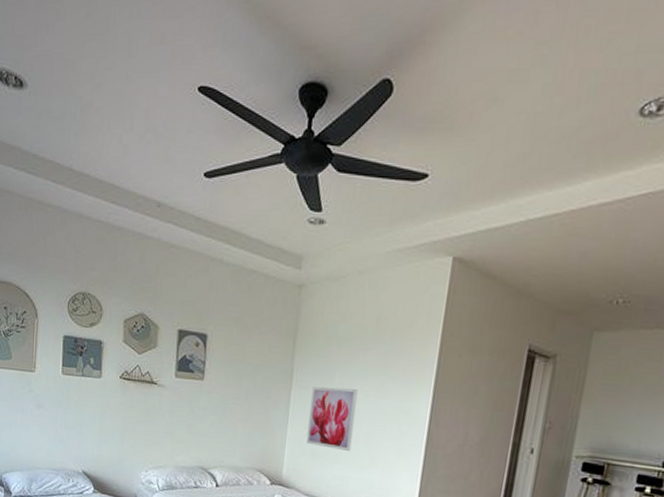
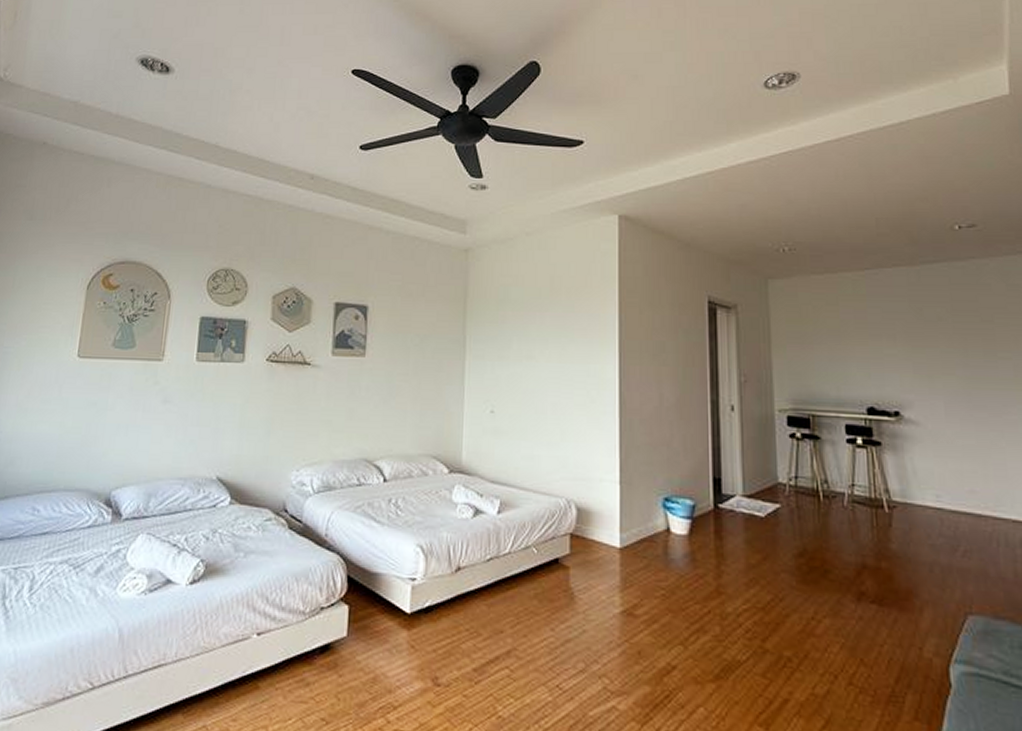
wall art: present [306,386,358,452] -> none [486,354,539,426]

